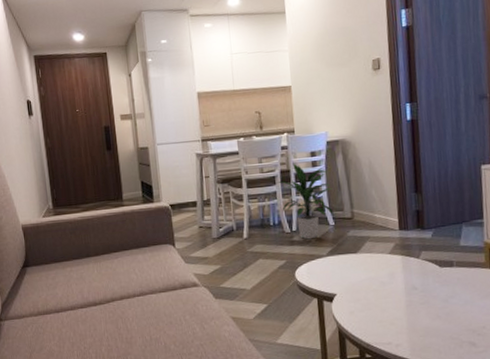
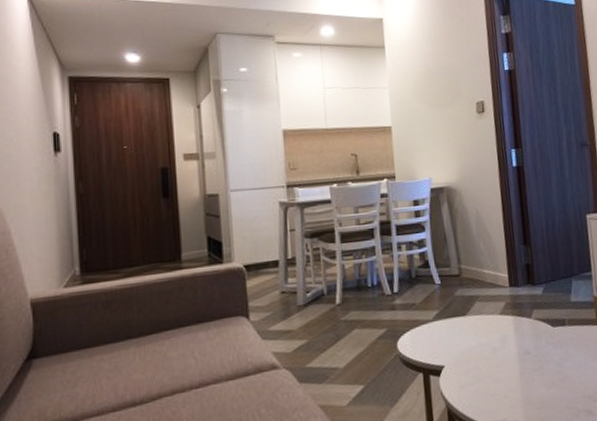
indoor plant: present [277,163,334,240] -> none [375,212,440,302]

